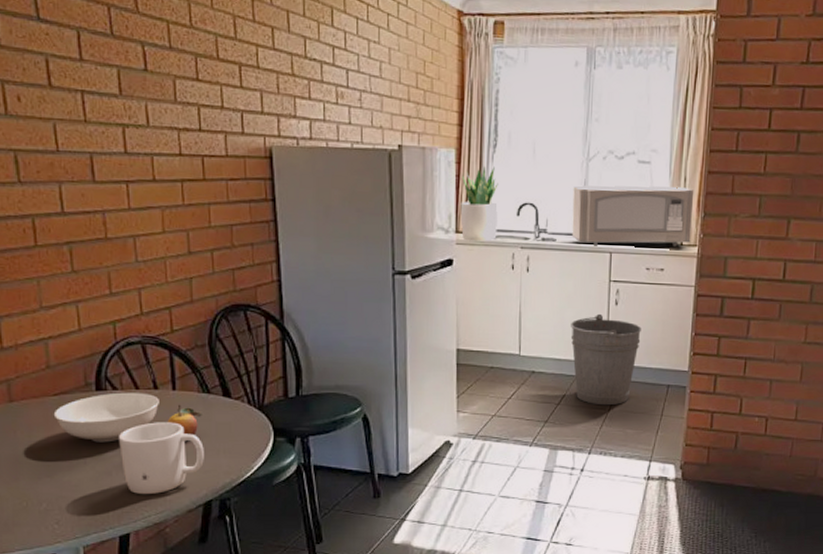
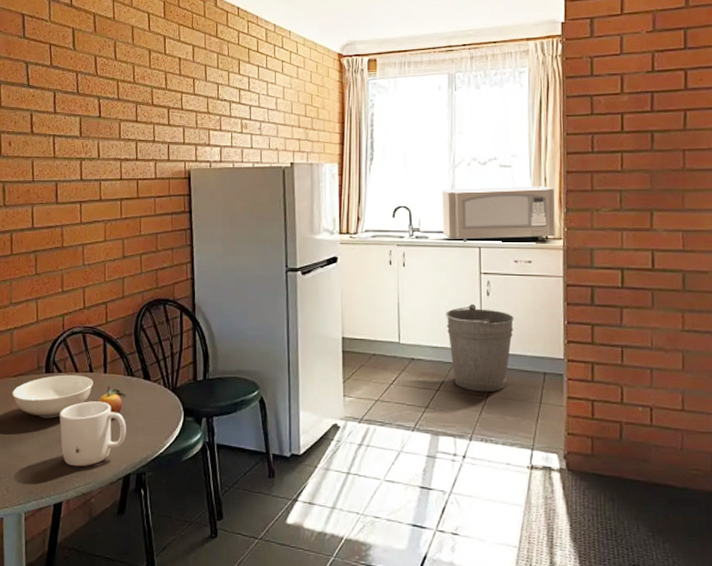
planter: present [460,165,498,242] -> none [343,176,375,241]

